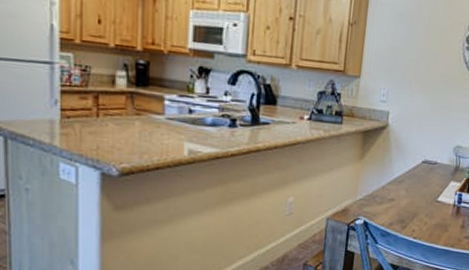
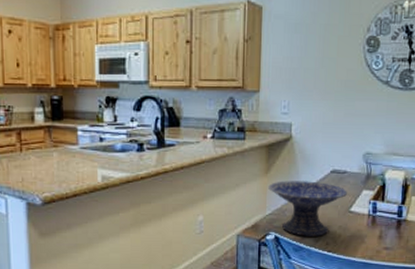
decorative bowl: none [361,167,436,223] -> present [268,181,347,236]

